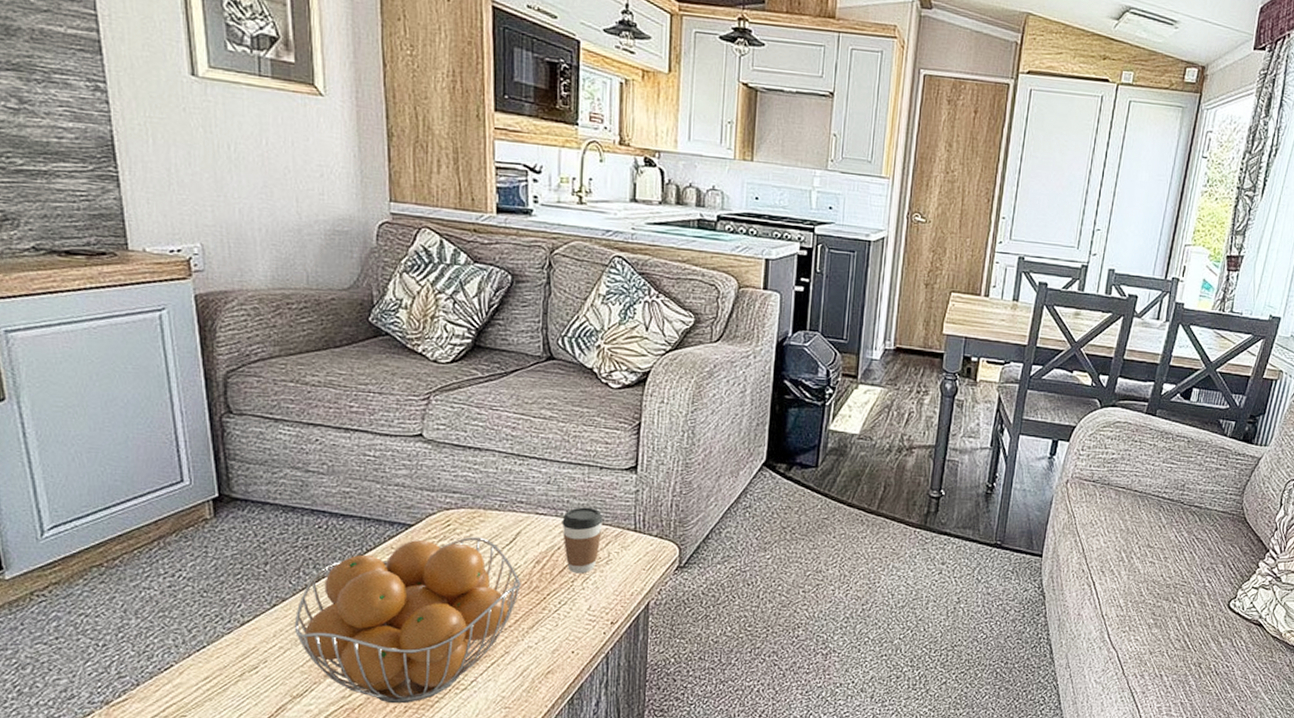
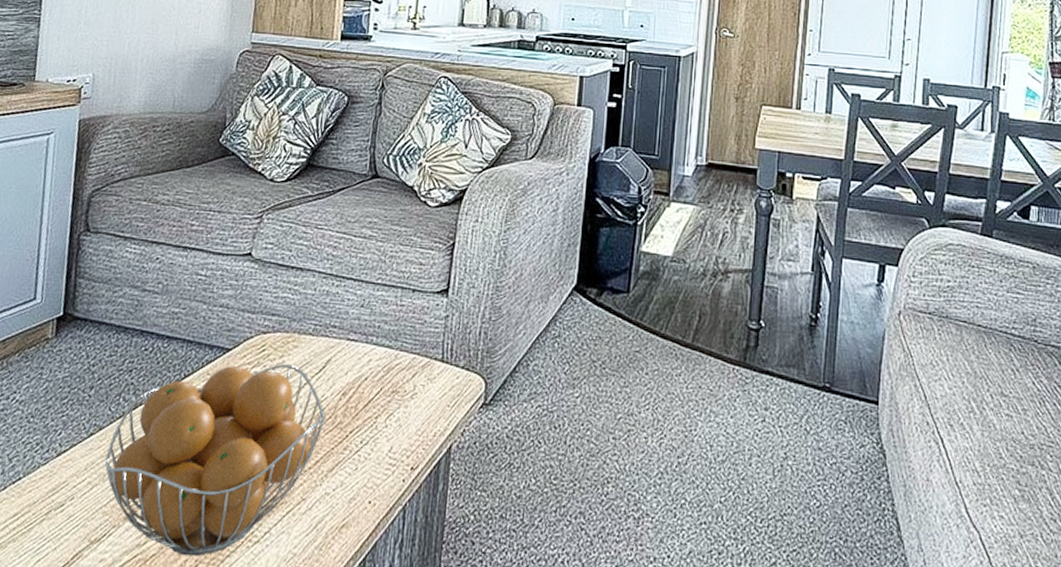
coffee cup: present [562,507,603,574] -> none [371,333,412,409]

